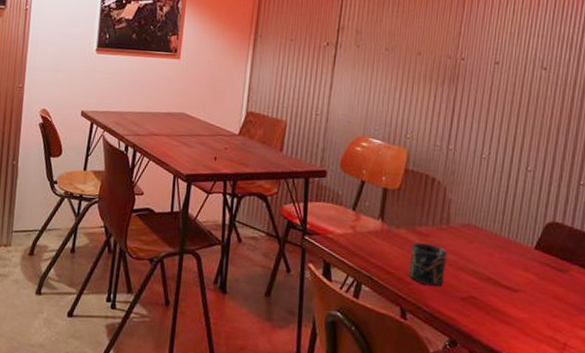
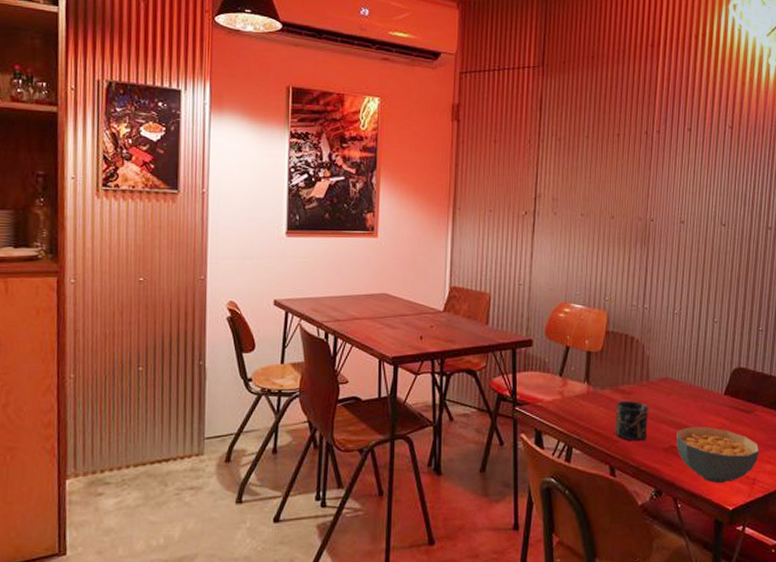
cereal bowl: none [476,278,573,343] -> present [676,427,760,483]

